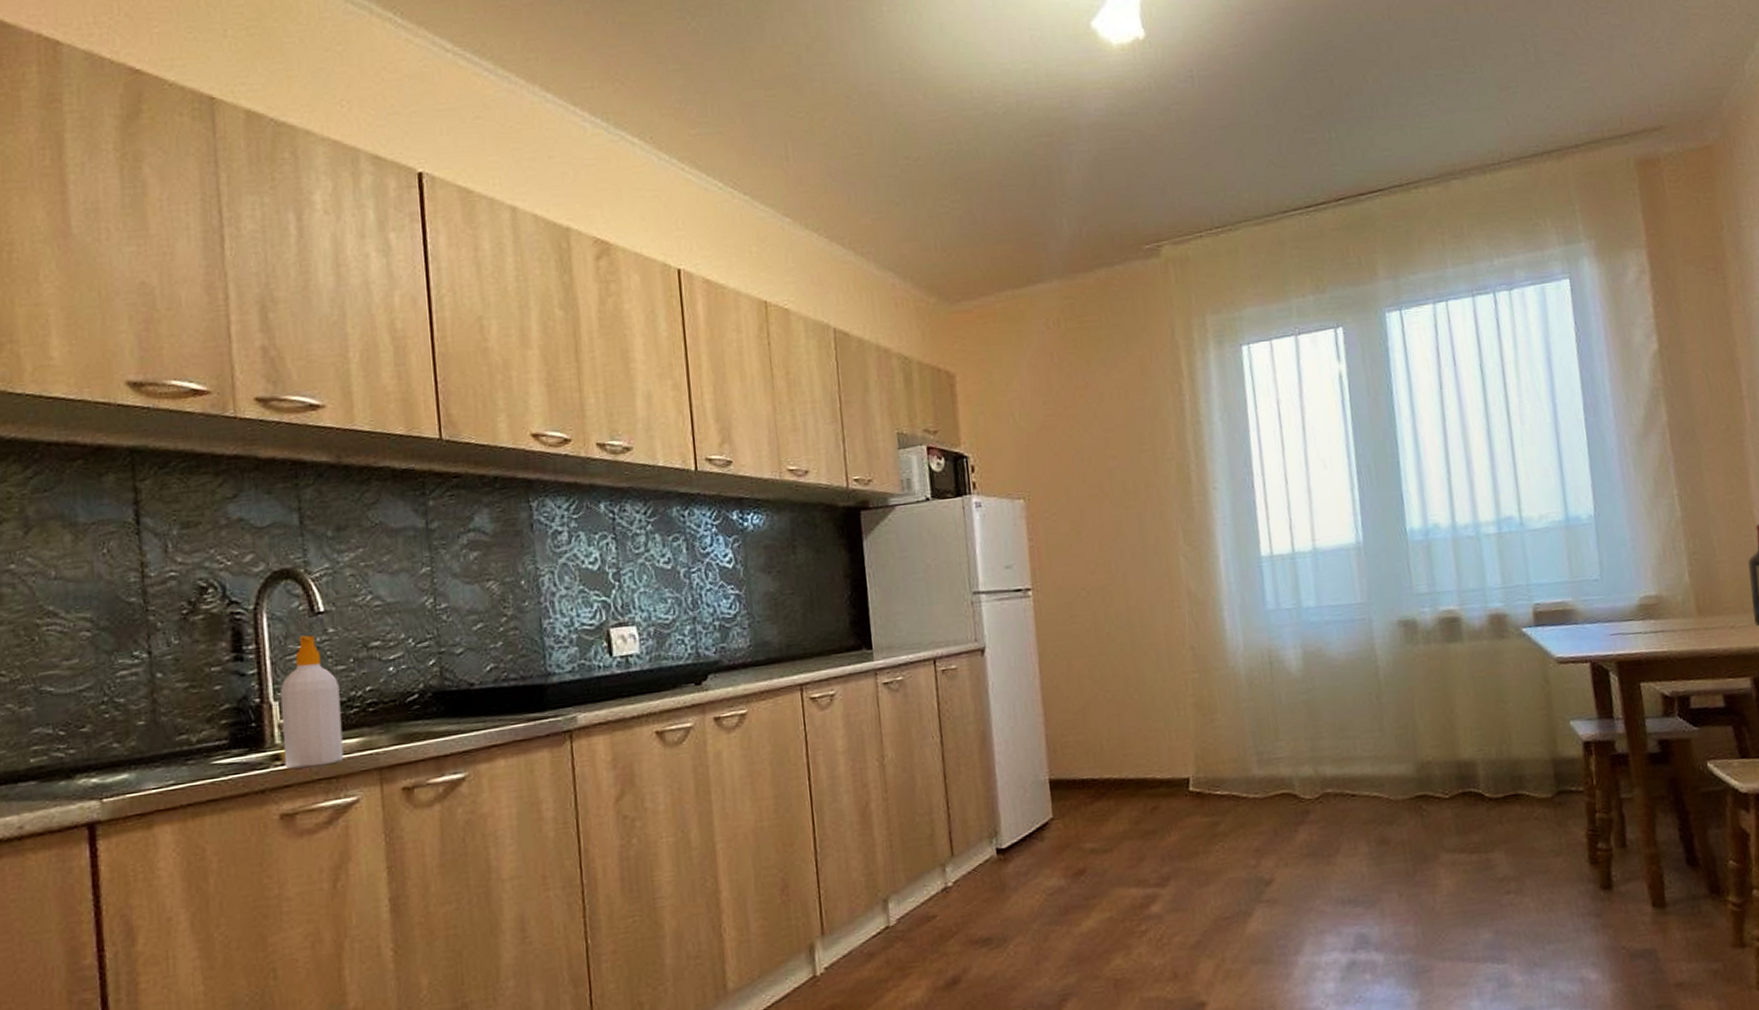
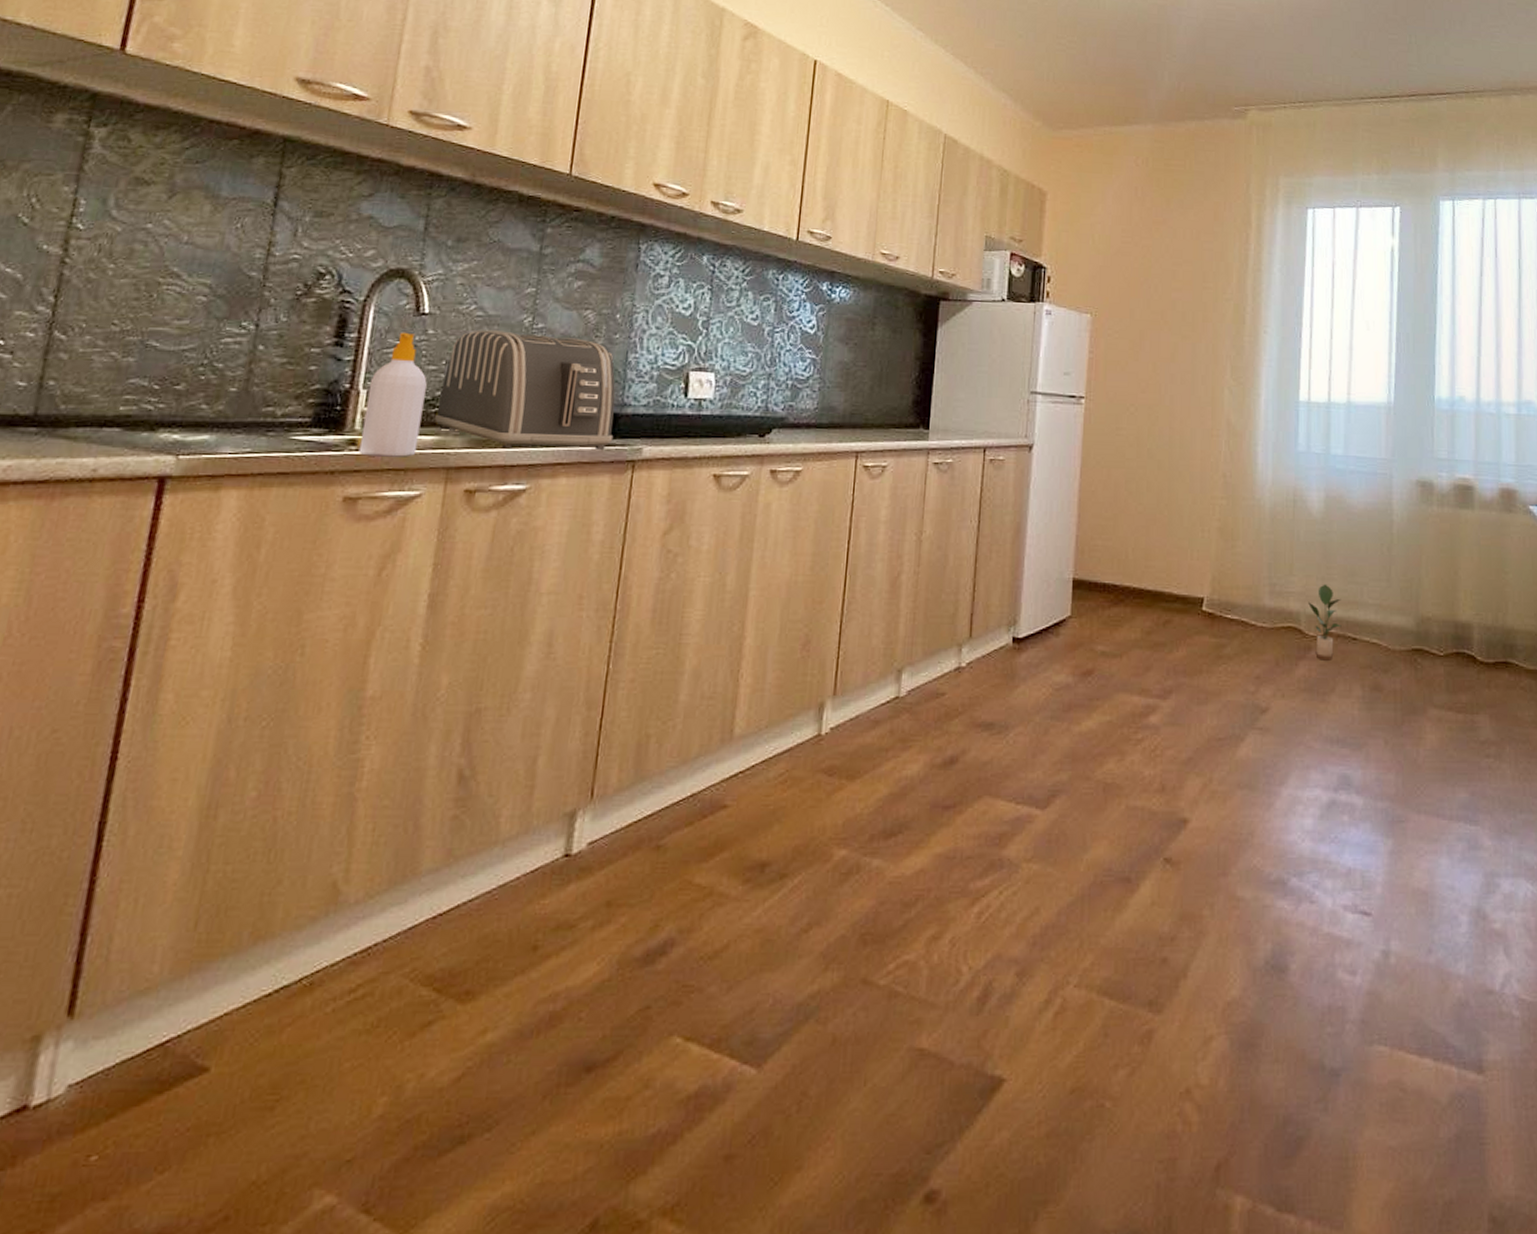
toaster: none [354,612,544,740] -> present [434,330,616,451]
potted plant: none [1300,743,1338,824] -> present [1308,584,1342,662]

